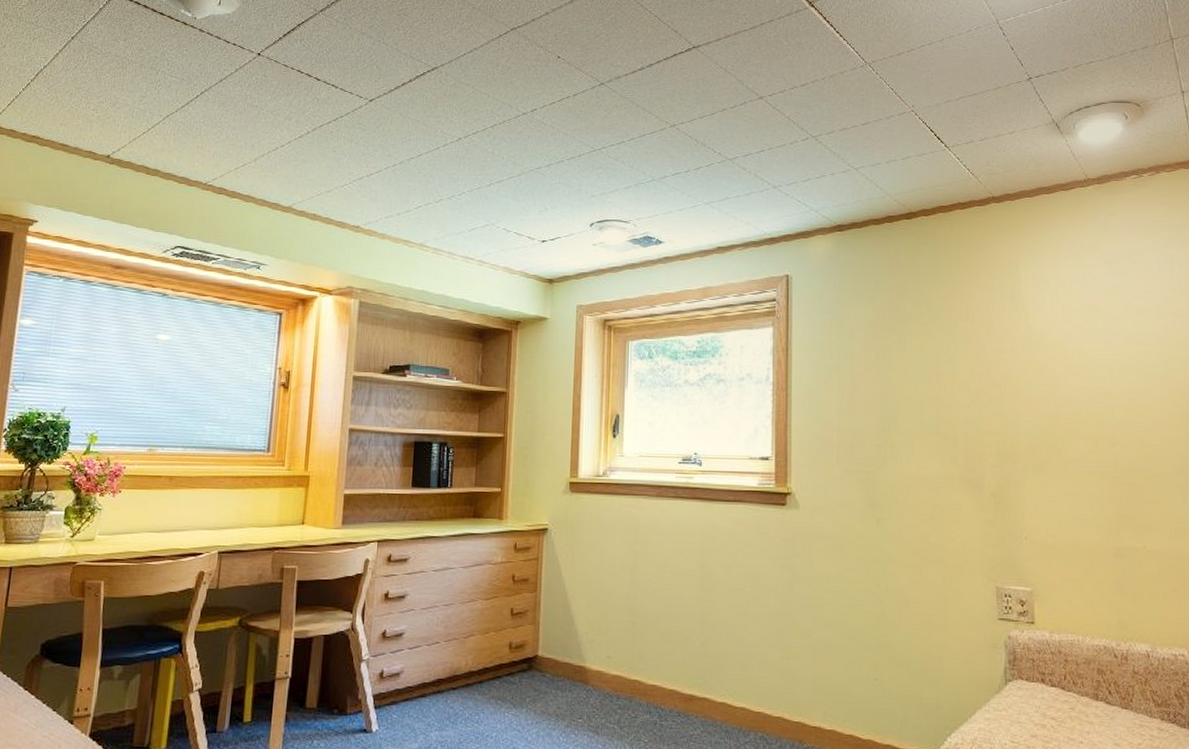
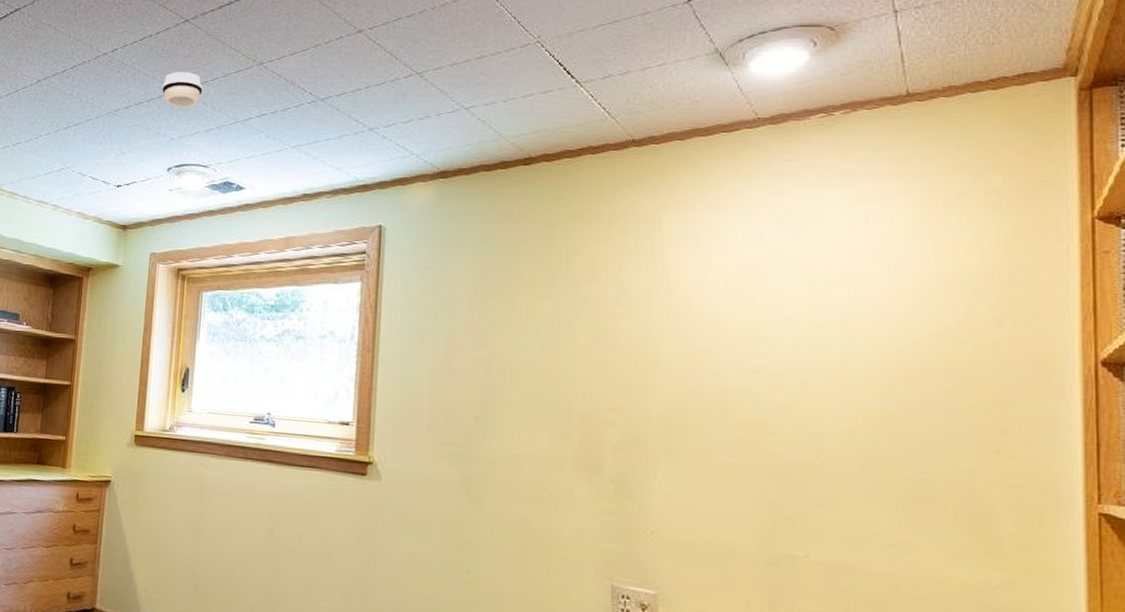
smoke detector: none [581,132,620,166] -> present [162,72,203,108]

